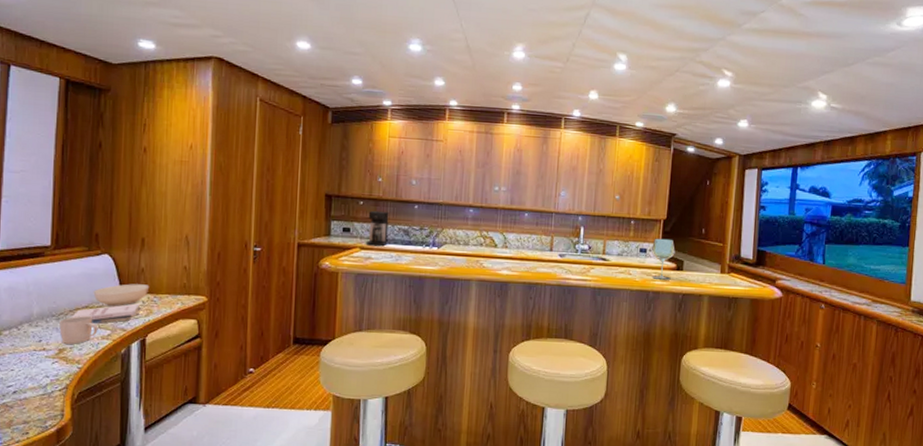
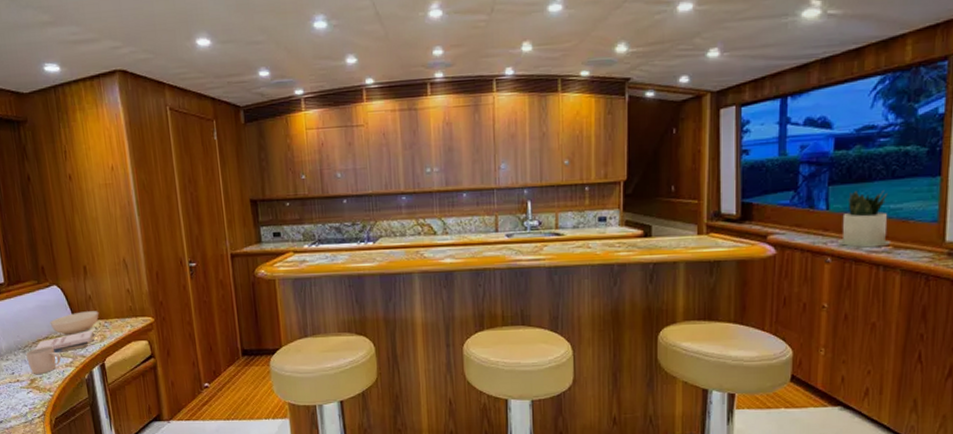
coffee maker: present [365,210,389,247] -> none [296,210,321,249]
wine glass: present [650,238,675,280] -> none [611,202,641,250]
planter: none [831,251,871,300] -> present [838,191,892,248]

